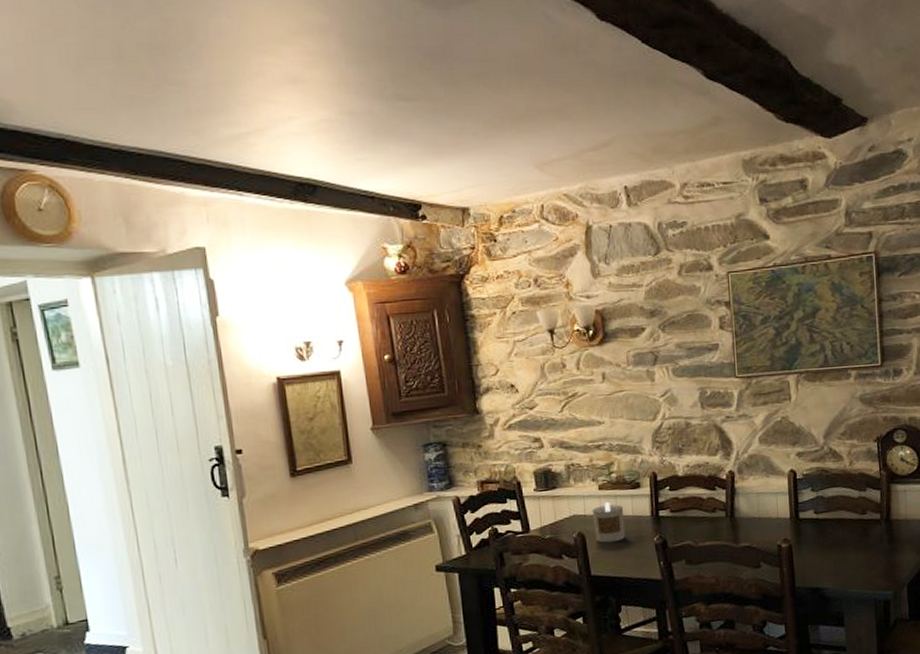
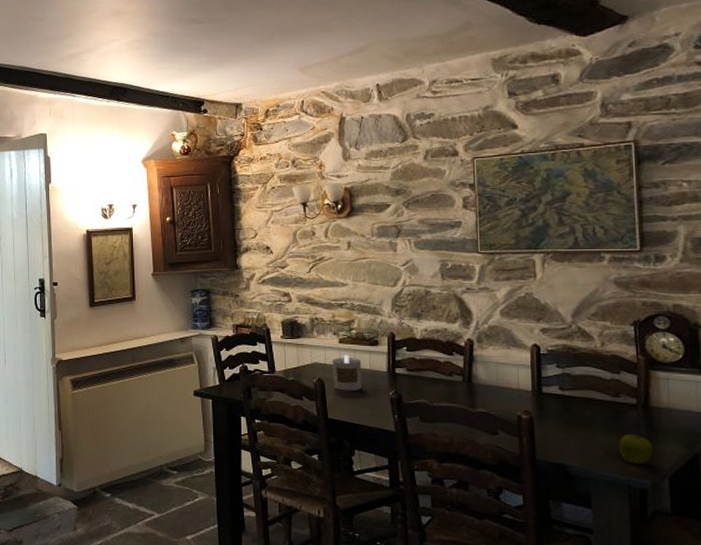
fruit: none [866,548,894,578] -> present [619,434,653,464]

